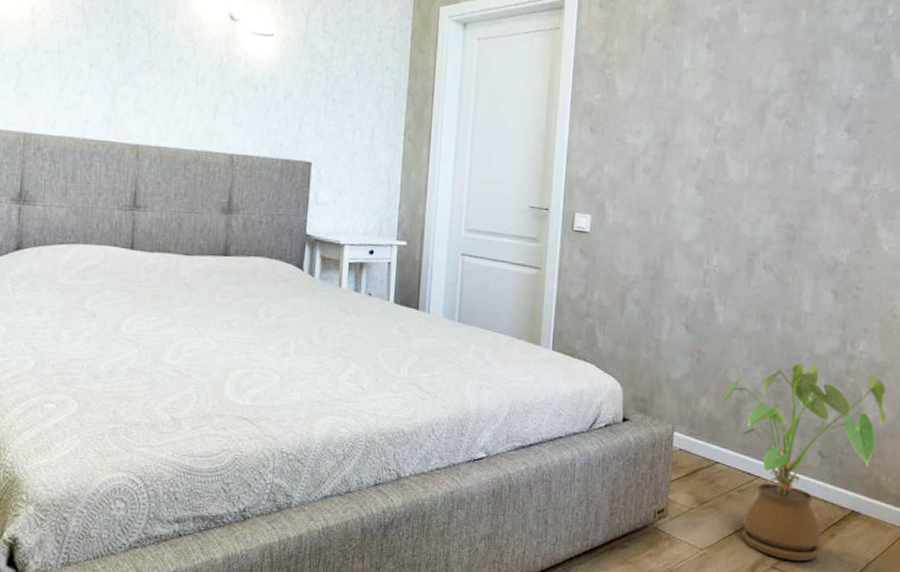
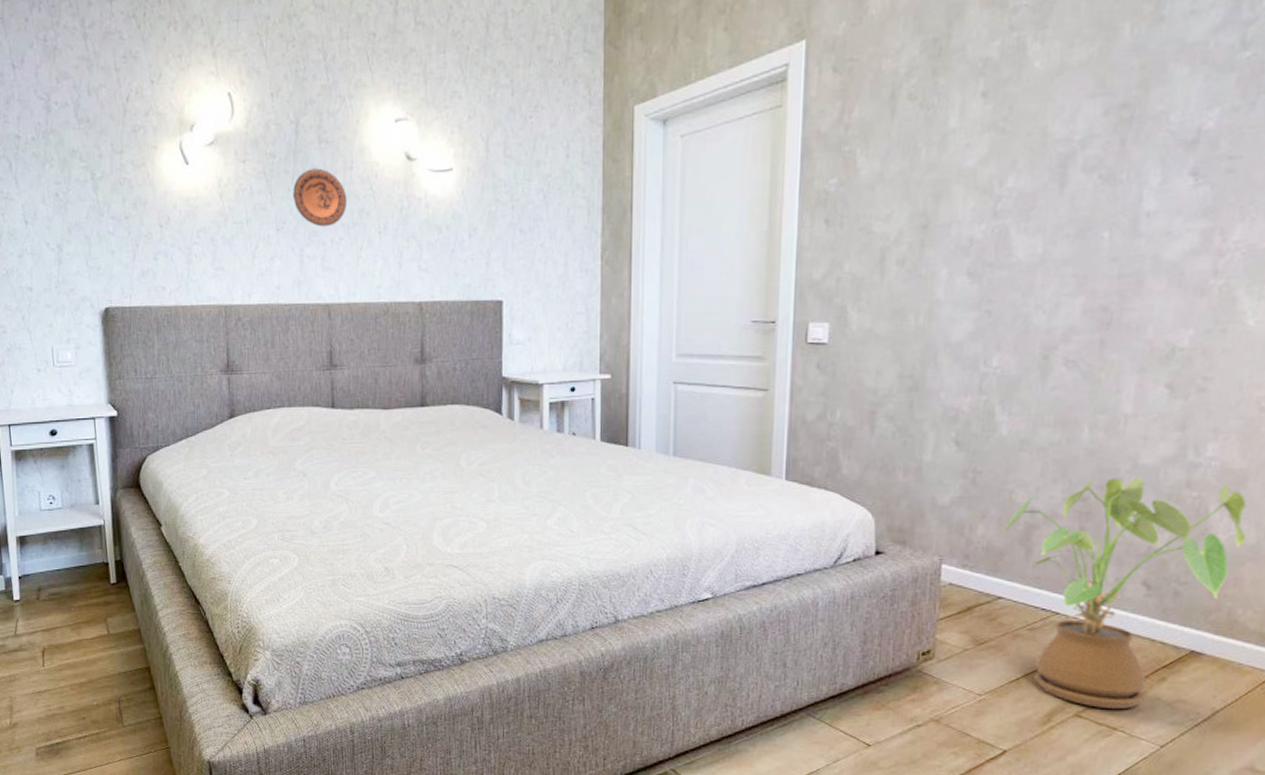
decorative plate: none [111,12,167,70] -> present [293,168,348,227]

